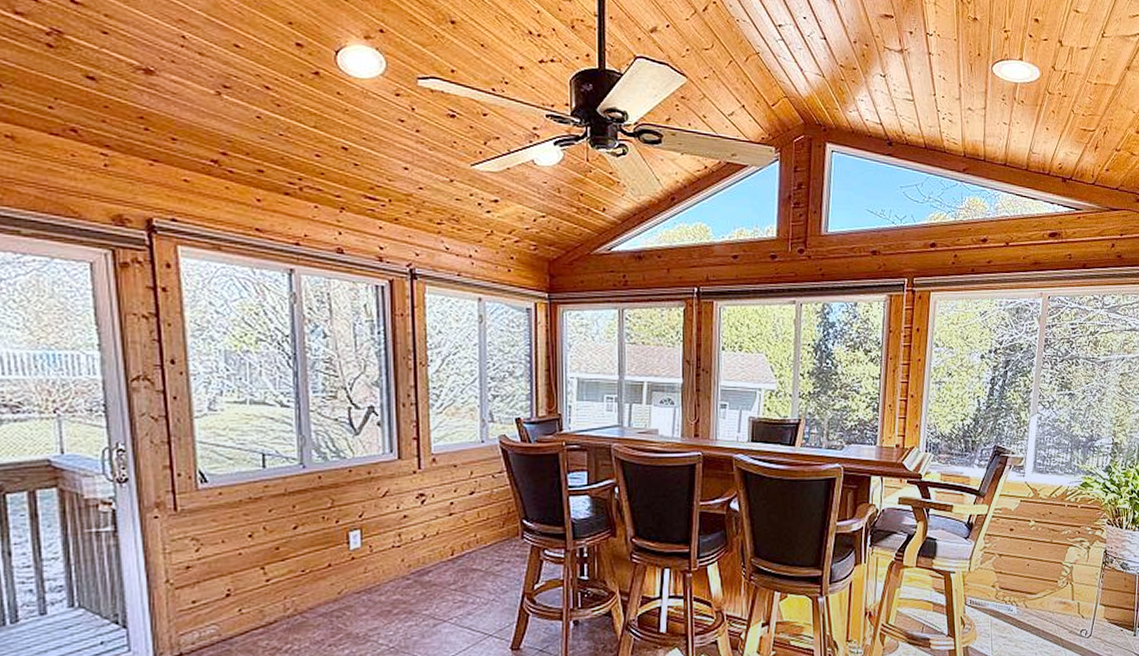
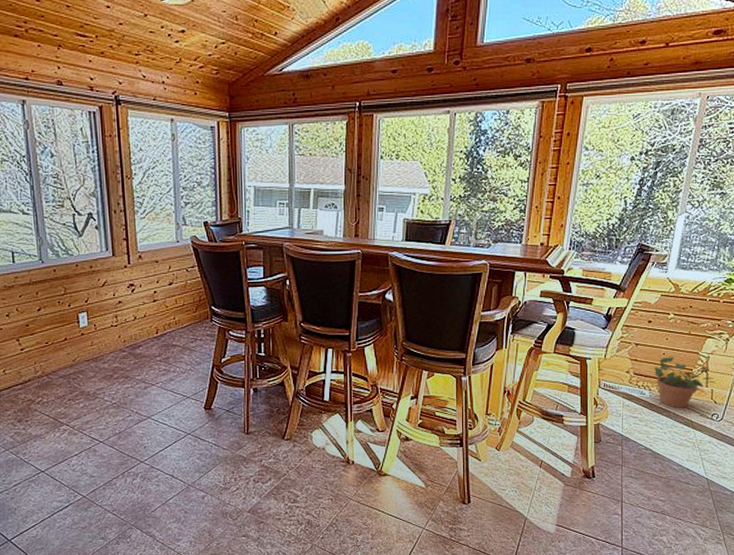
potted plant: none [1020,568,1080,625] -> present [654,357,715,408]

